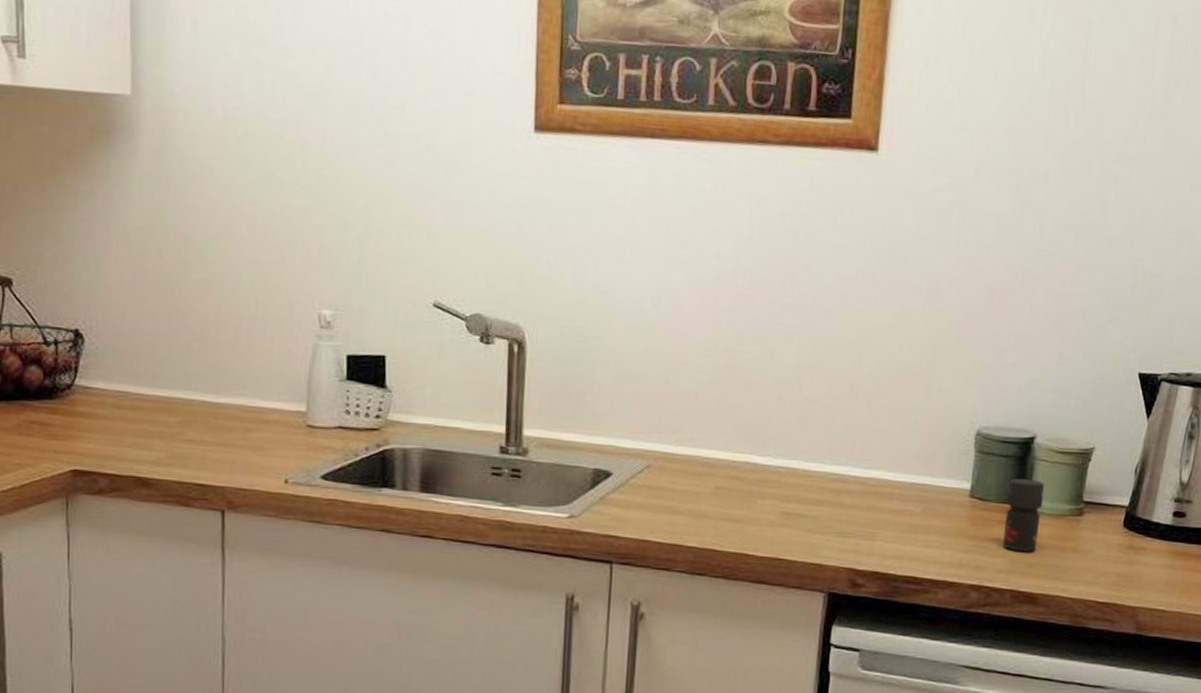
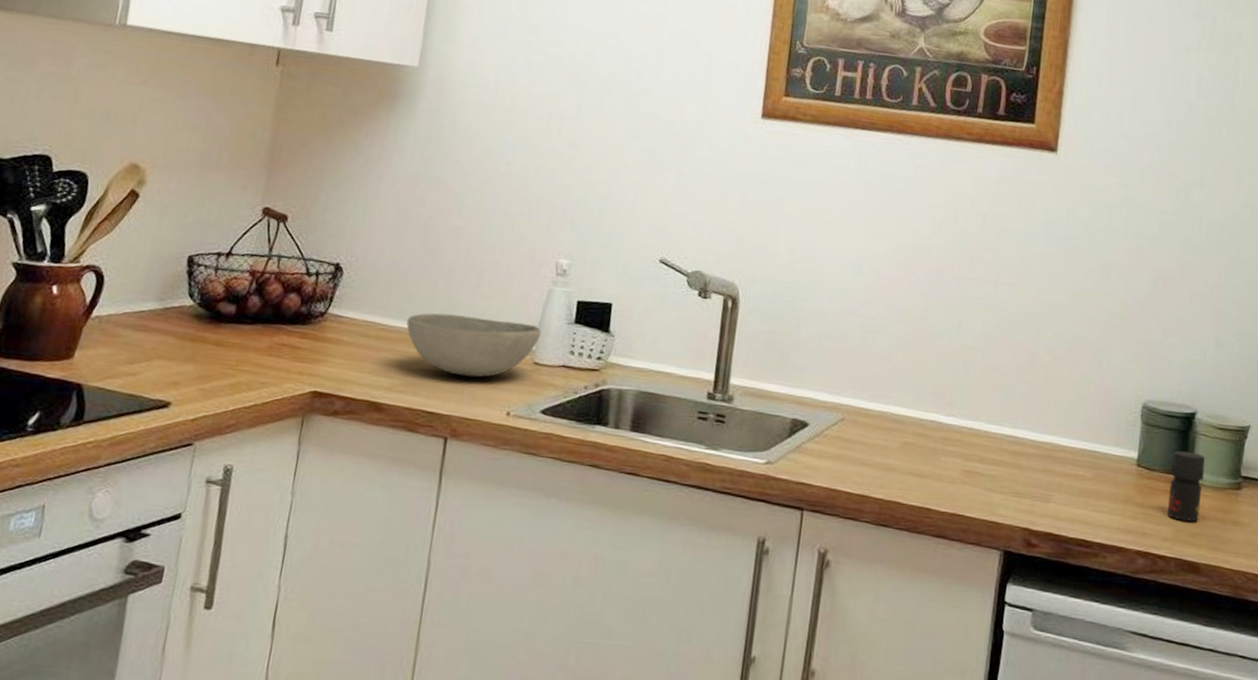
bowl: none [162,377,311,445] -> present [406,313,541,378]

